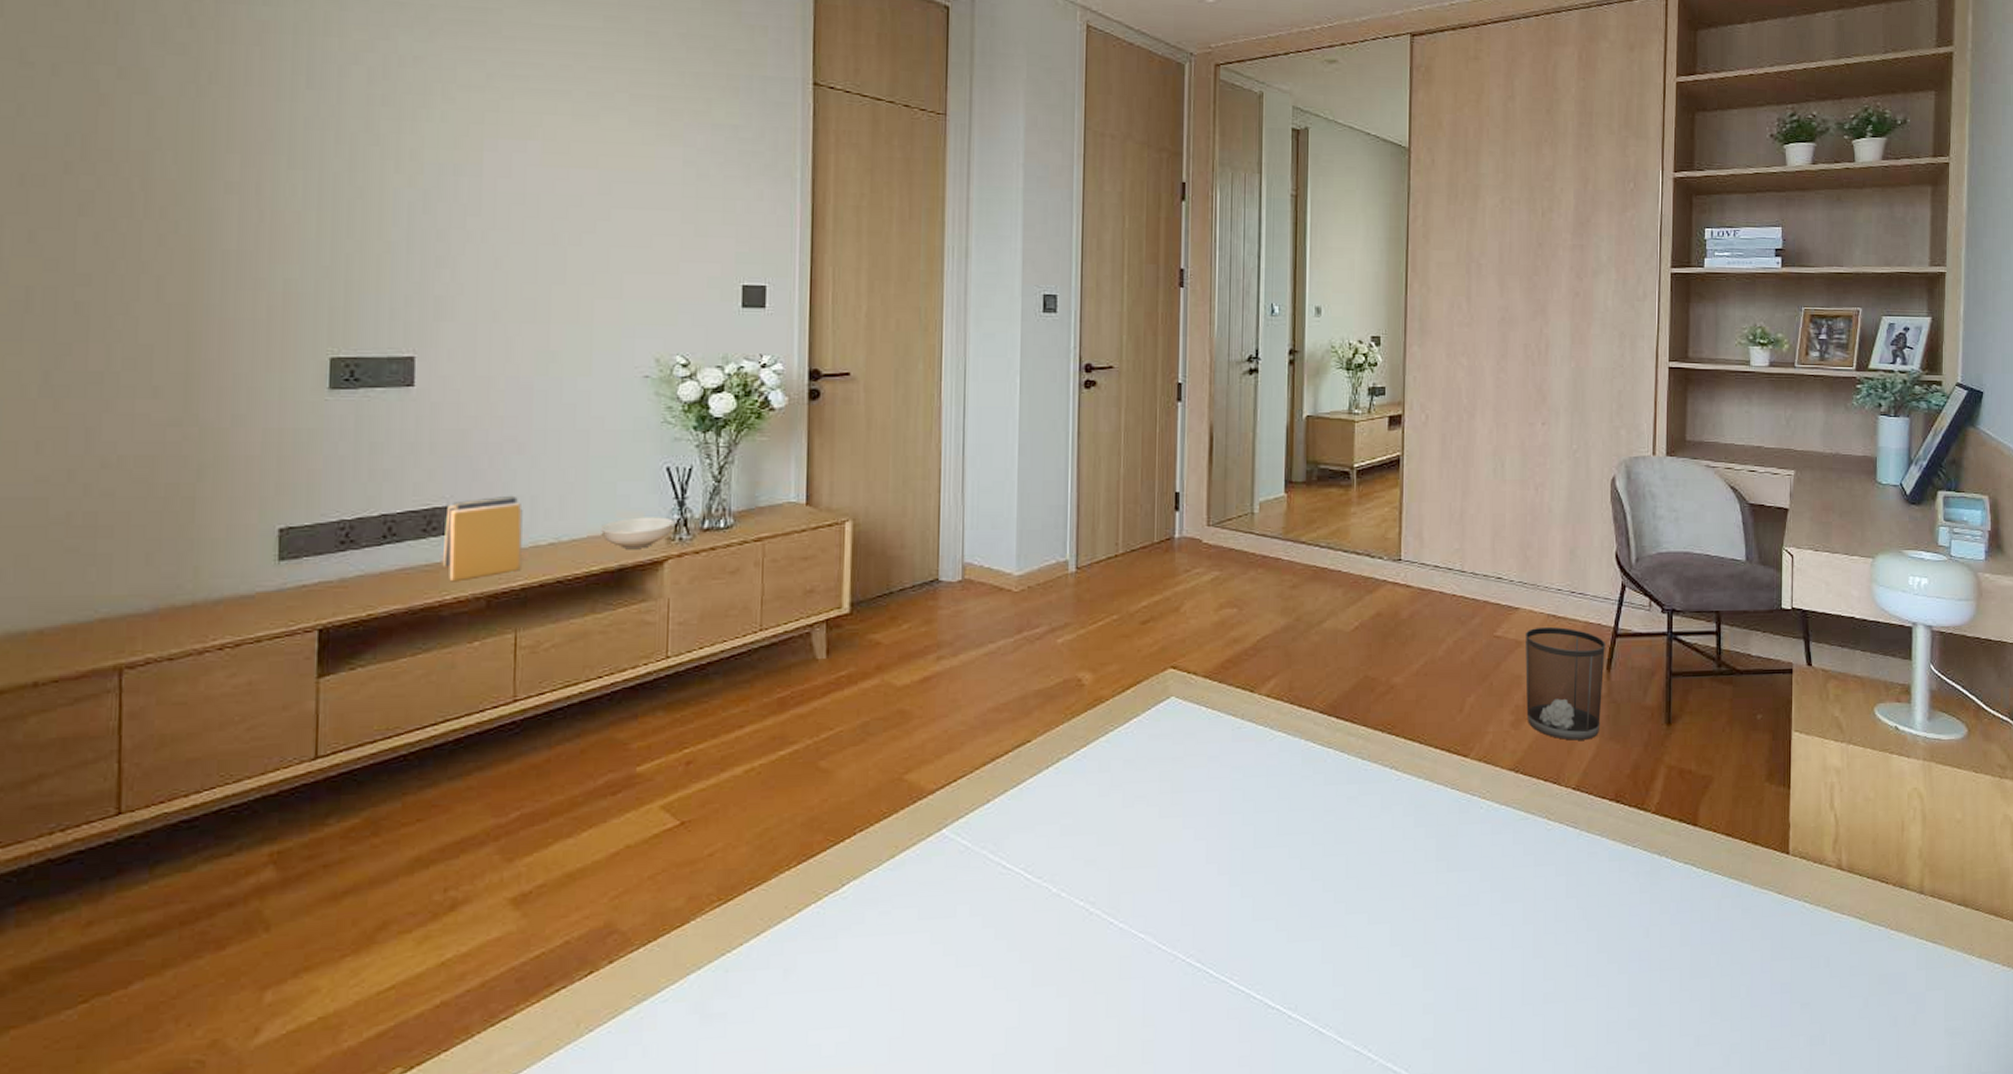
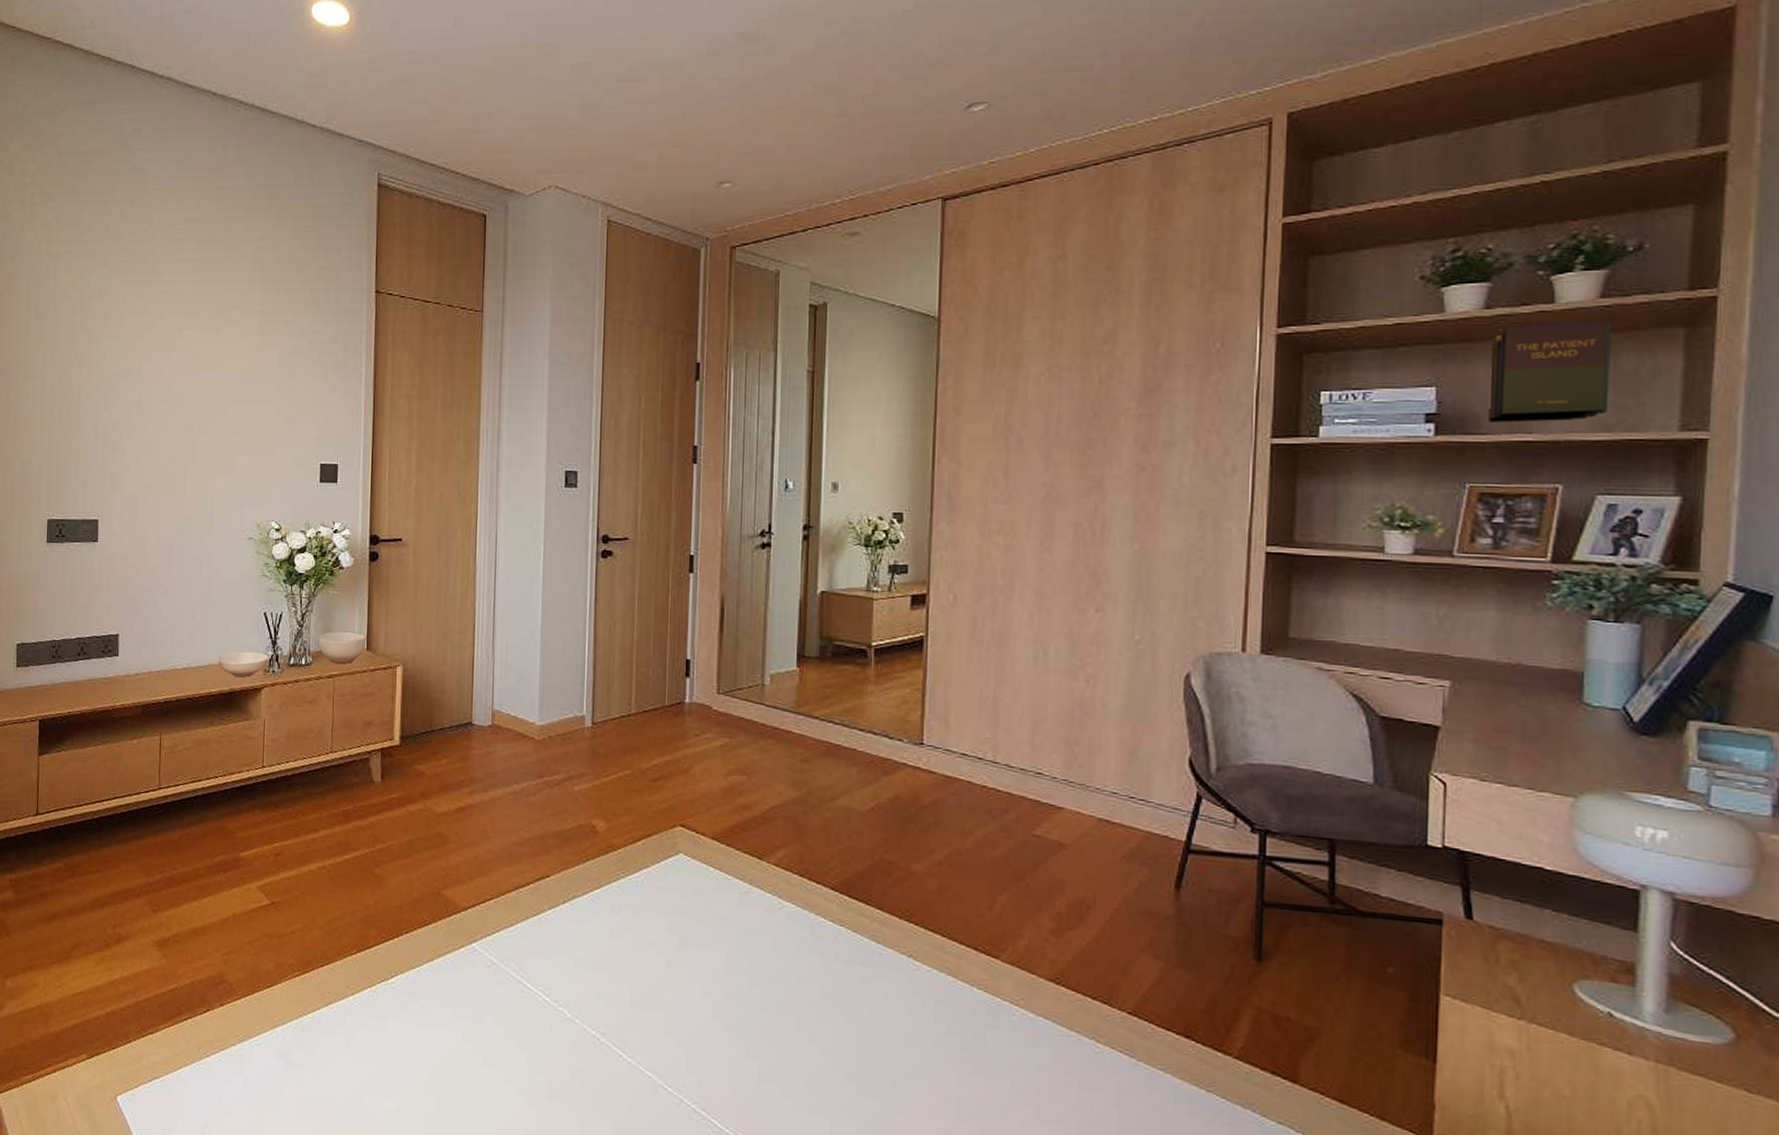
books: present [442,495,523,582] -> none [114,628,166,693]
bowl: none [742,484,806,523] -> present [318,631,367,664]
waste bin: present [1525,626,1605,741] -> none [1070,831,1174,963]
books: none [1814,176,1890,258] -> present [1487,319,1613,423]

